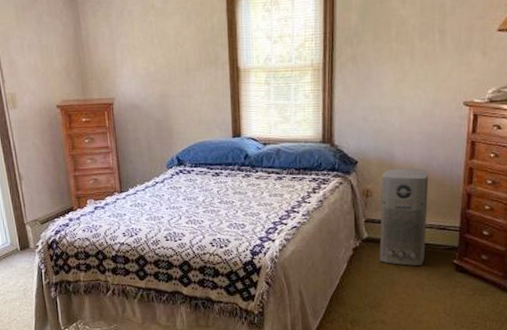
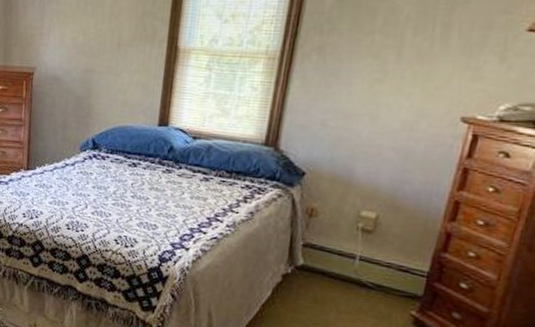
air purifier: present [379,168,429,266] -> none [314,187,398,310]

